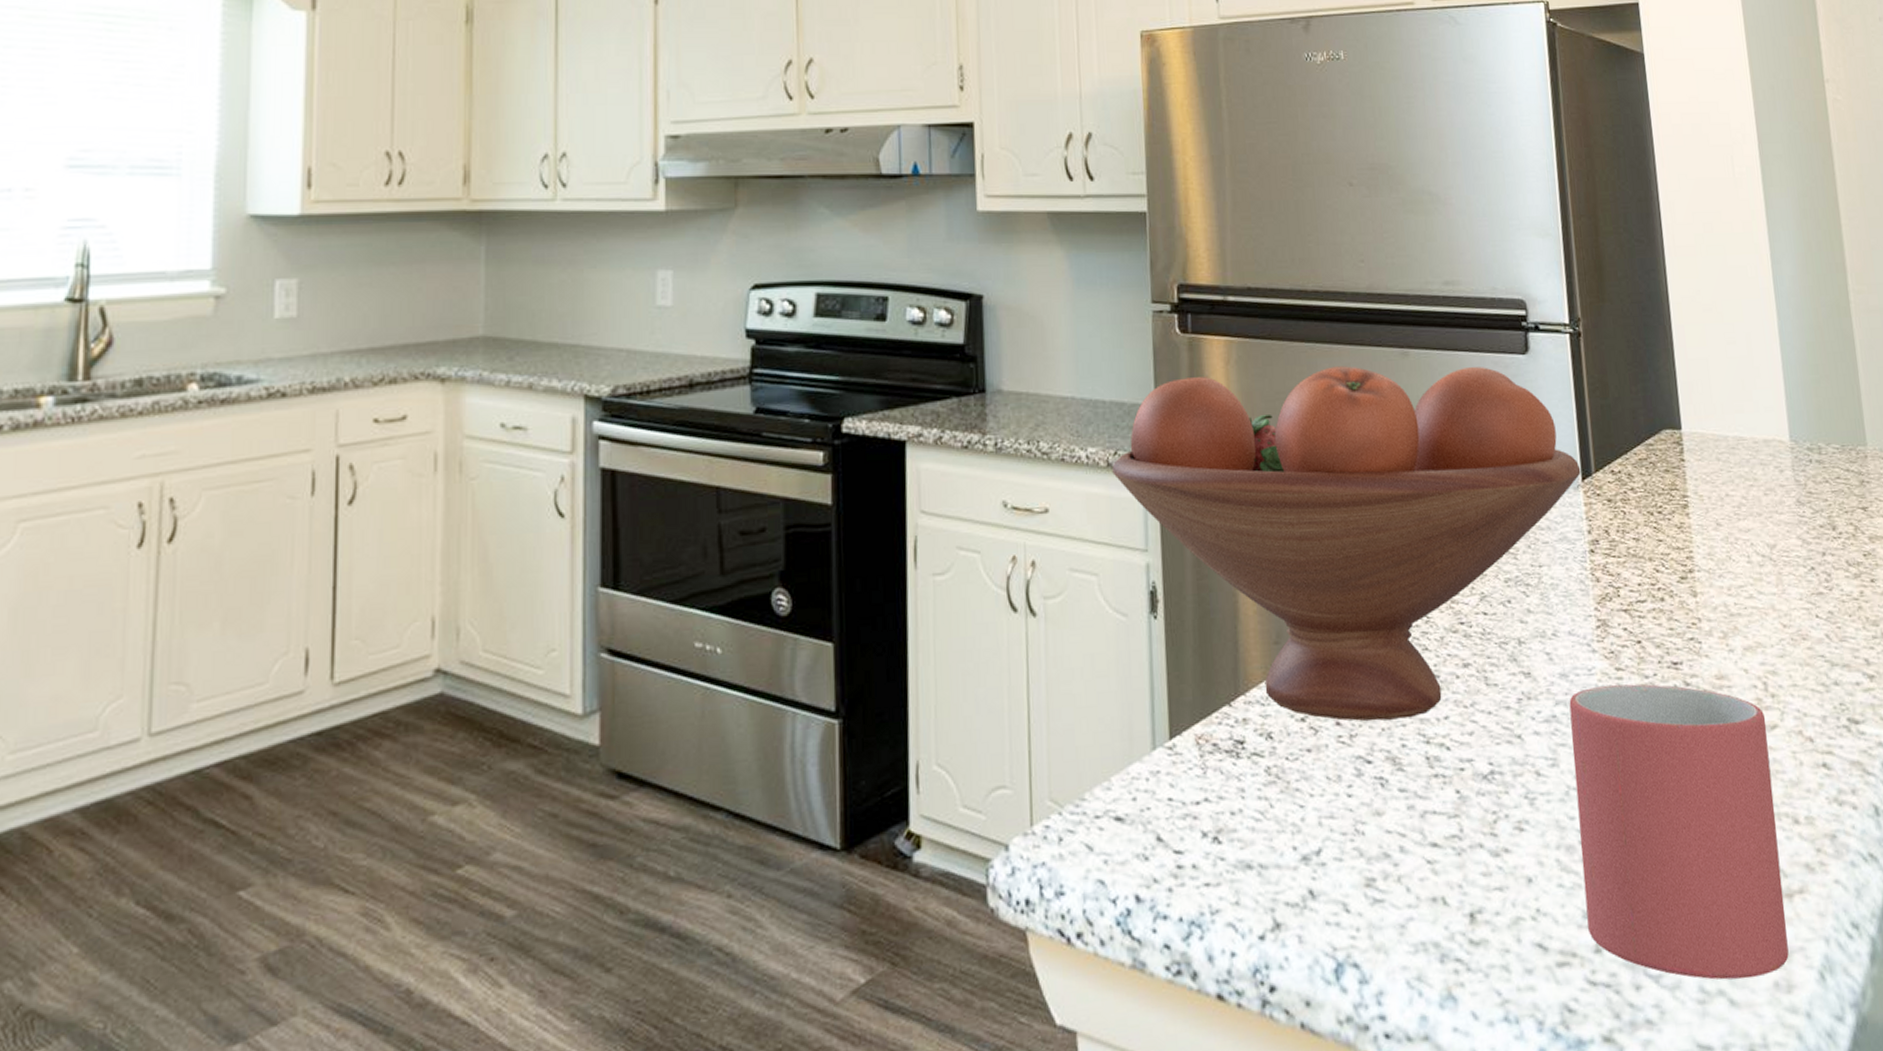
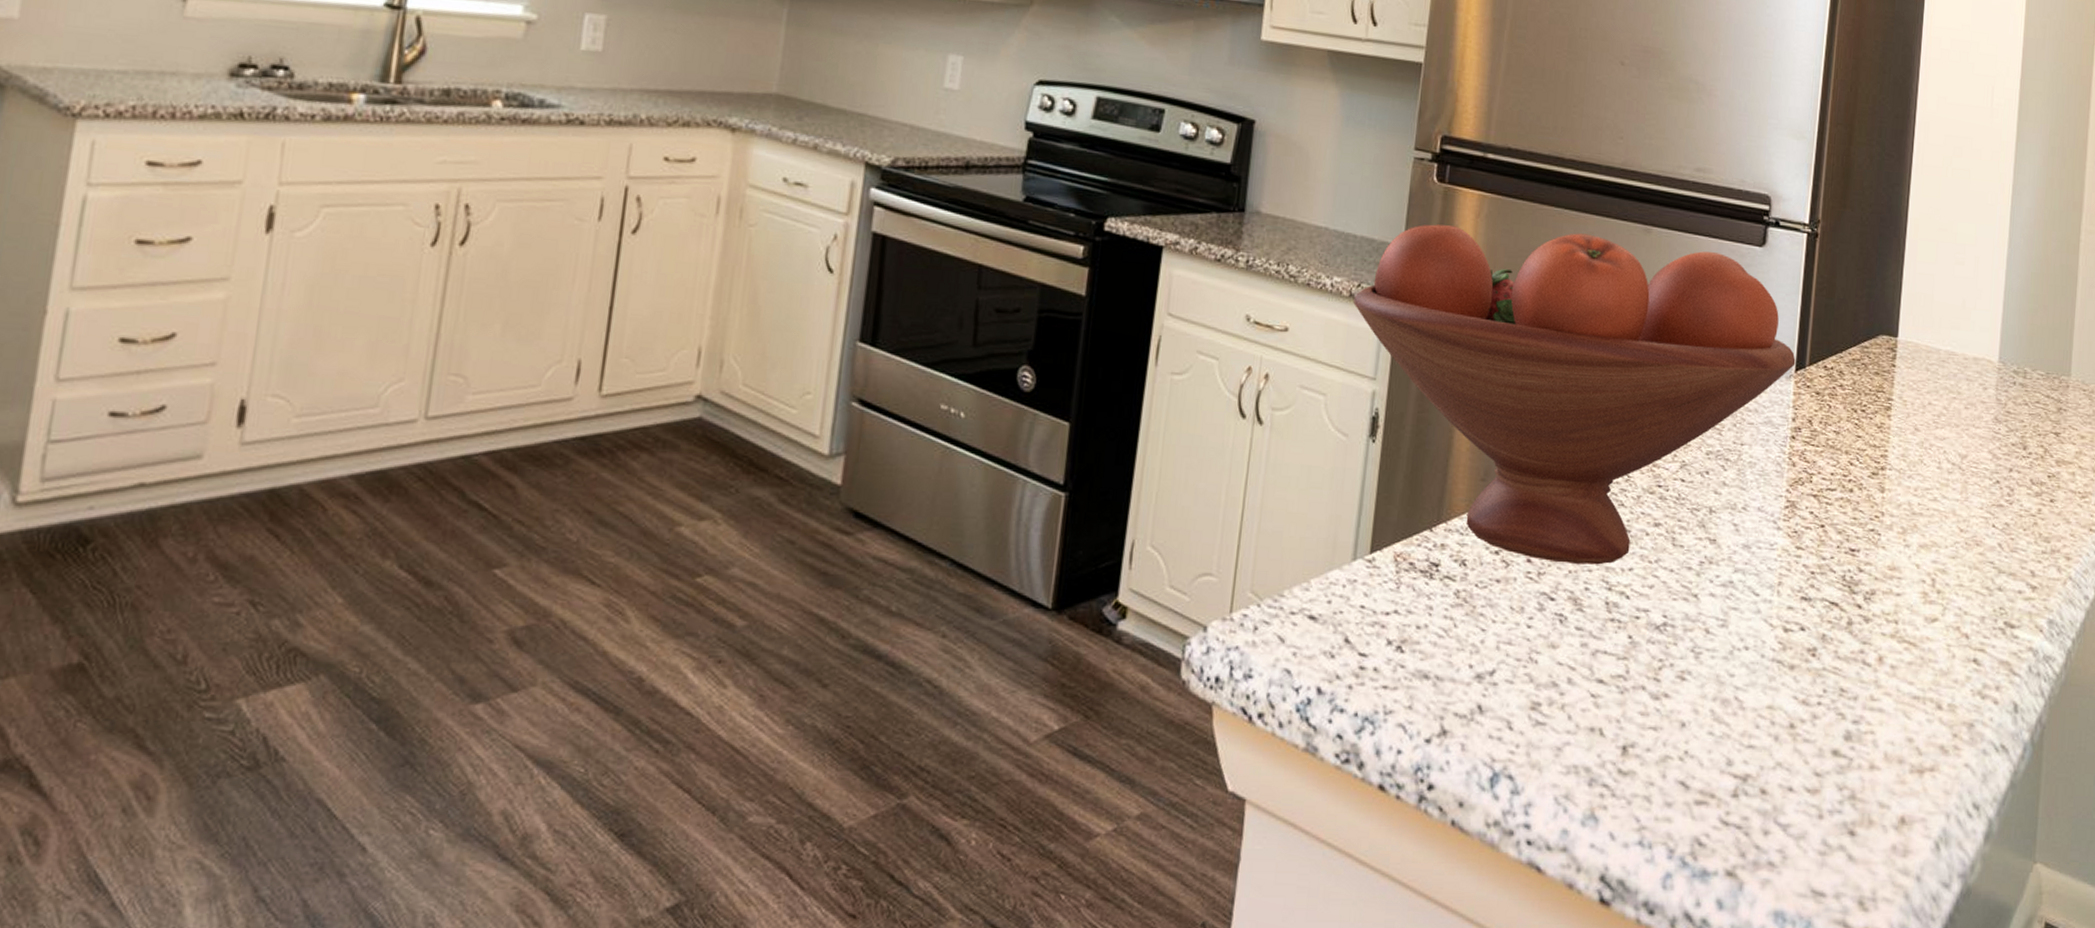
mug: present [1569,684,1789,980] -> none [1729,561,1928,839]

